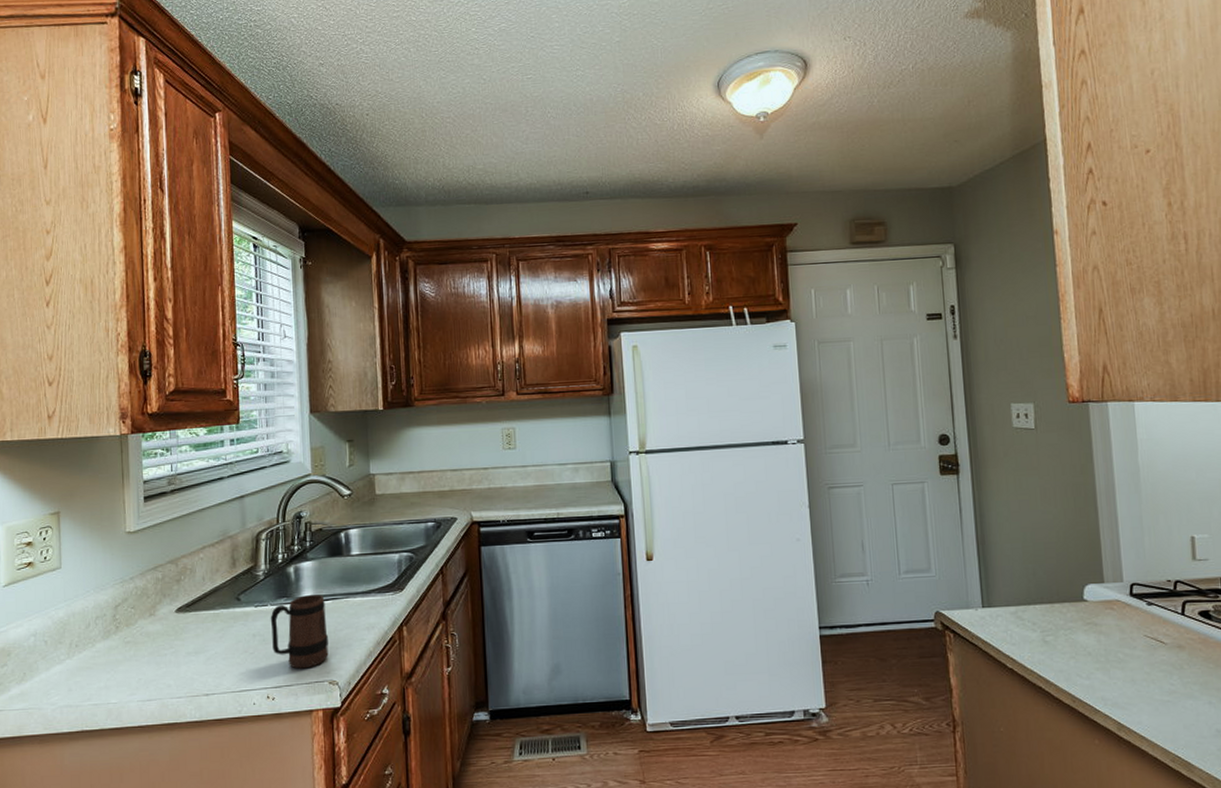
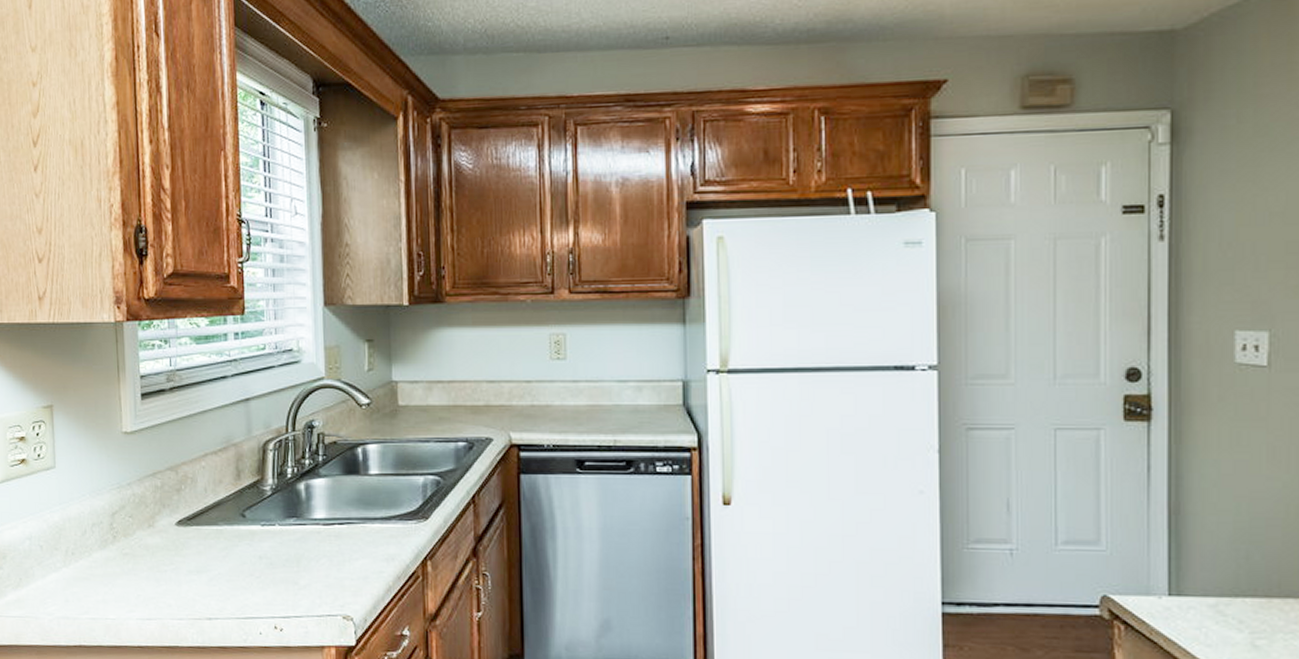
mug: present [270,594,329,669] -> none [278,516,343,600]

